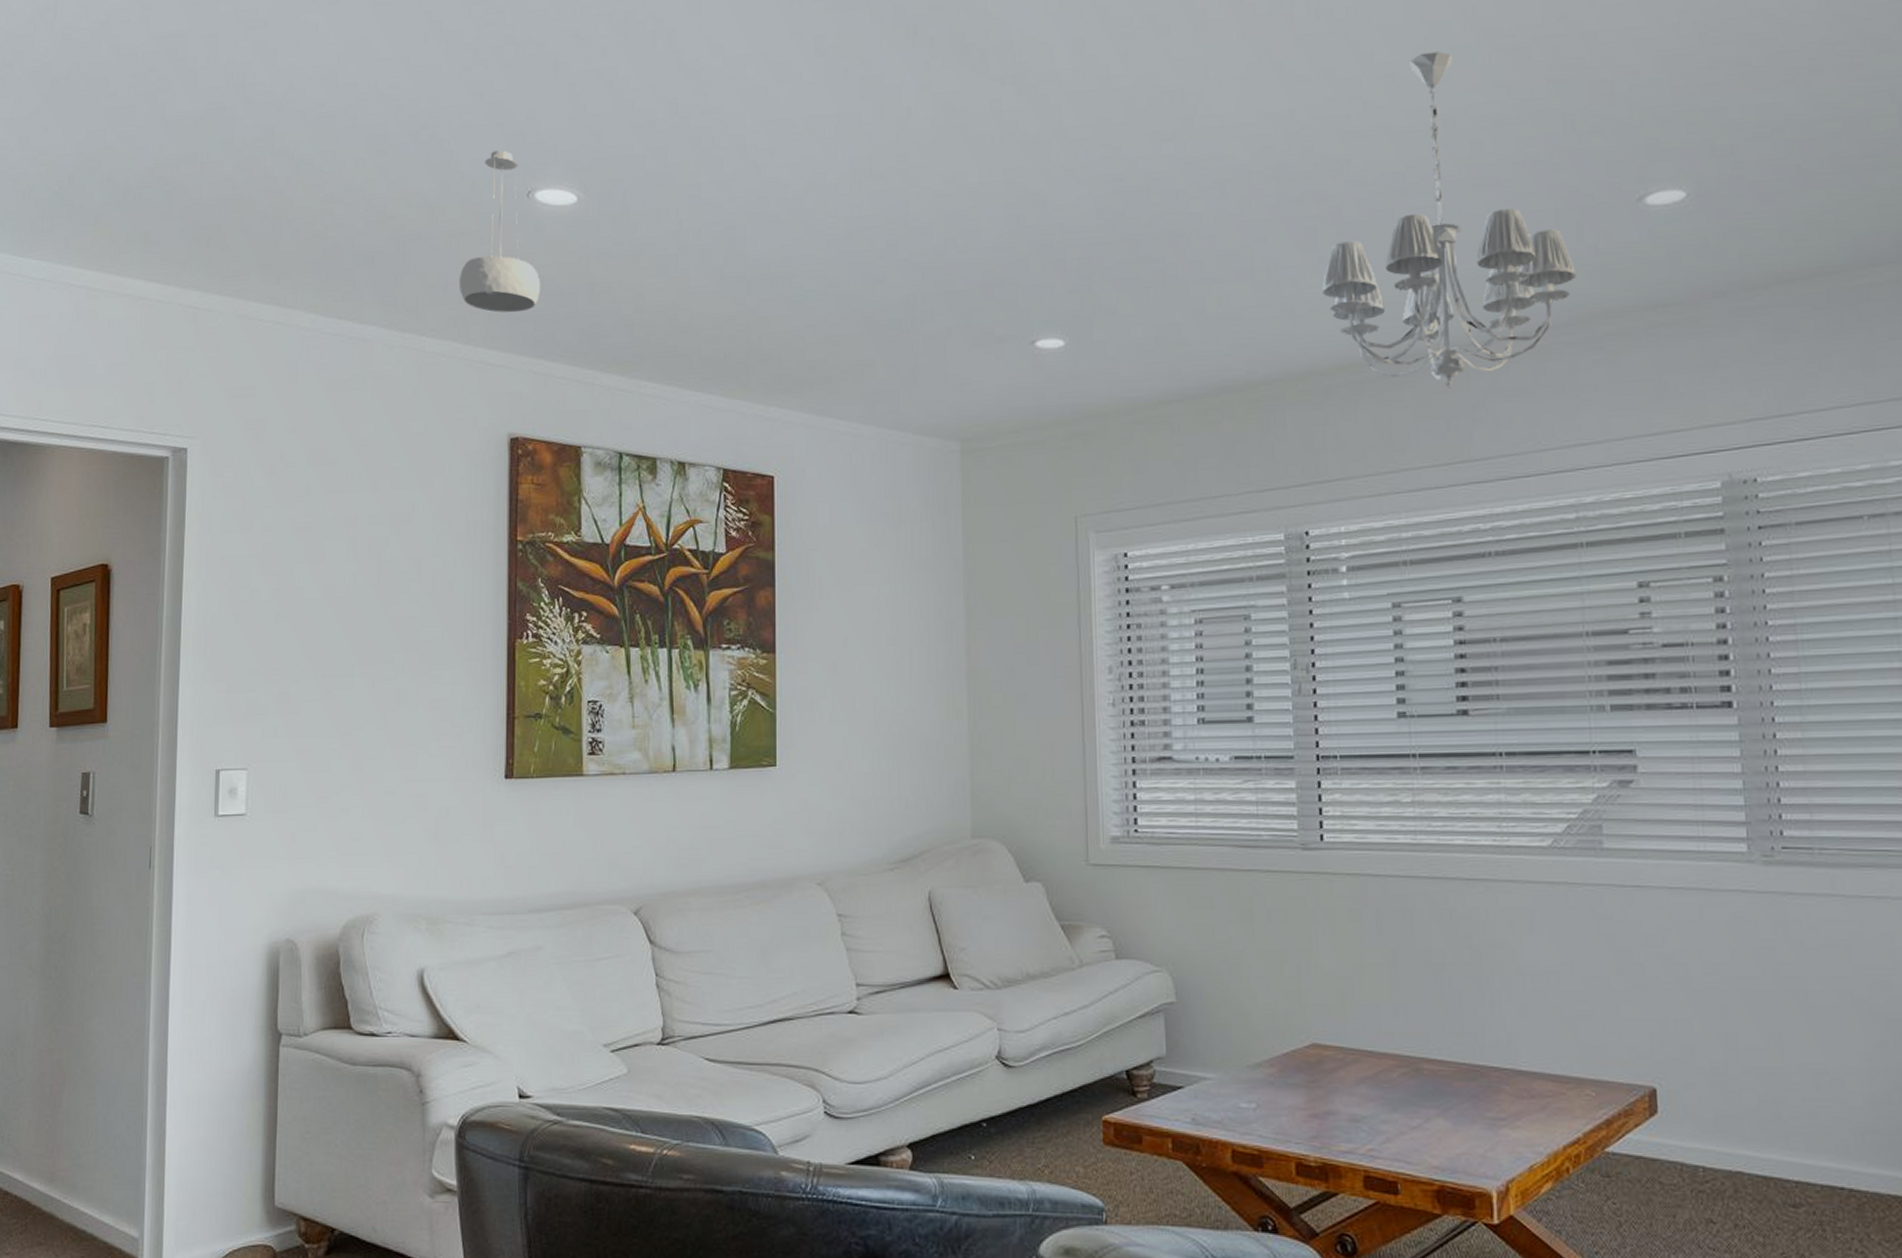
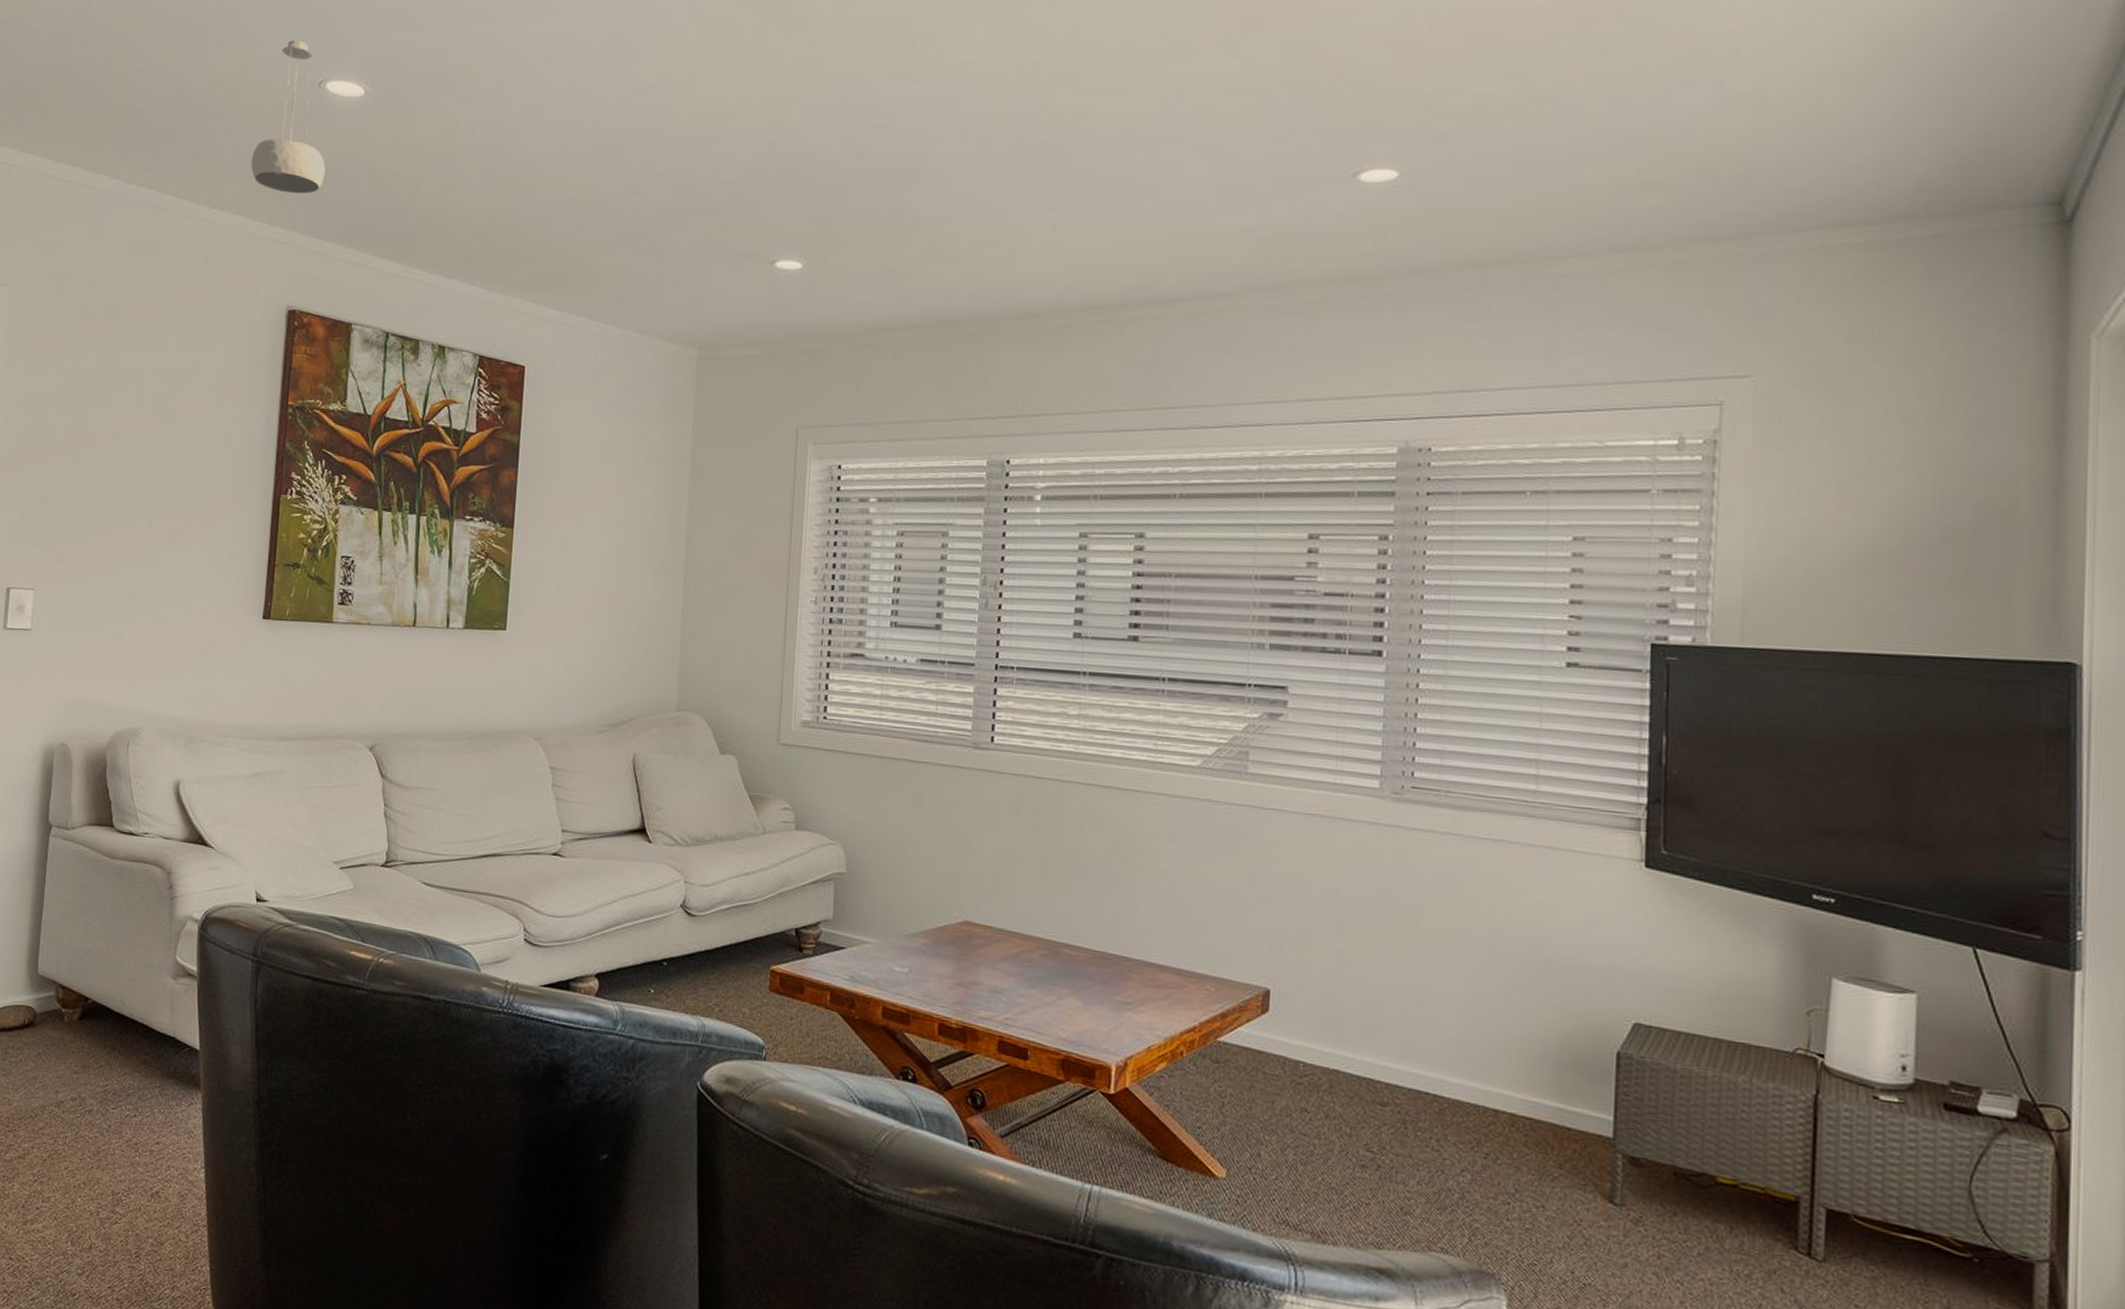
chandelier: present [1323,51,1576,389] -> none [1047,18,1285,339]

